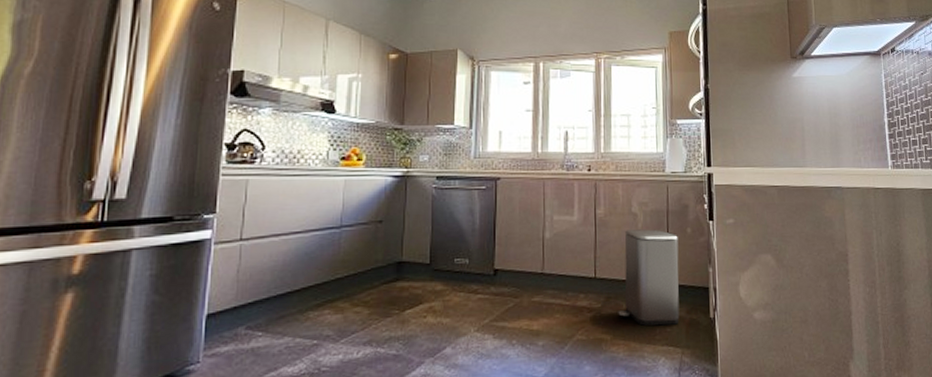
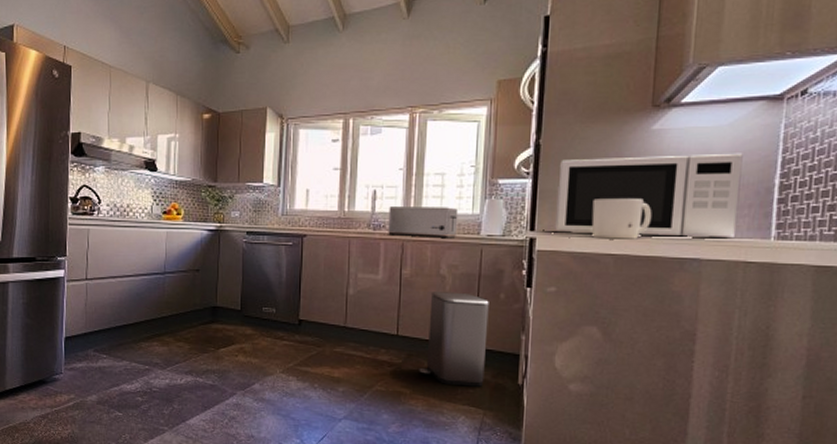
toaster: none [580,146,645,177] -> present [388,207,459,239]
microwave: none [725,97,864,169] -> present [554,153,743,239]
mug: none [755,136,802,172] -> present [591,199,652,239]

